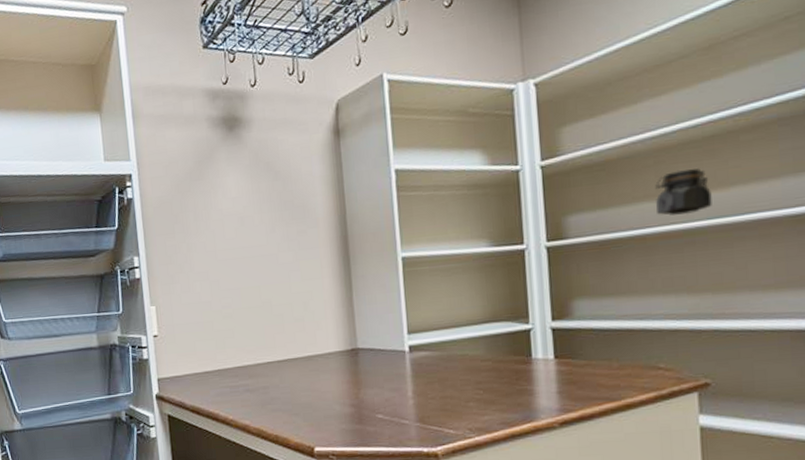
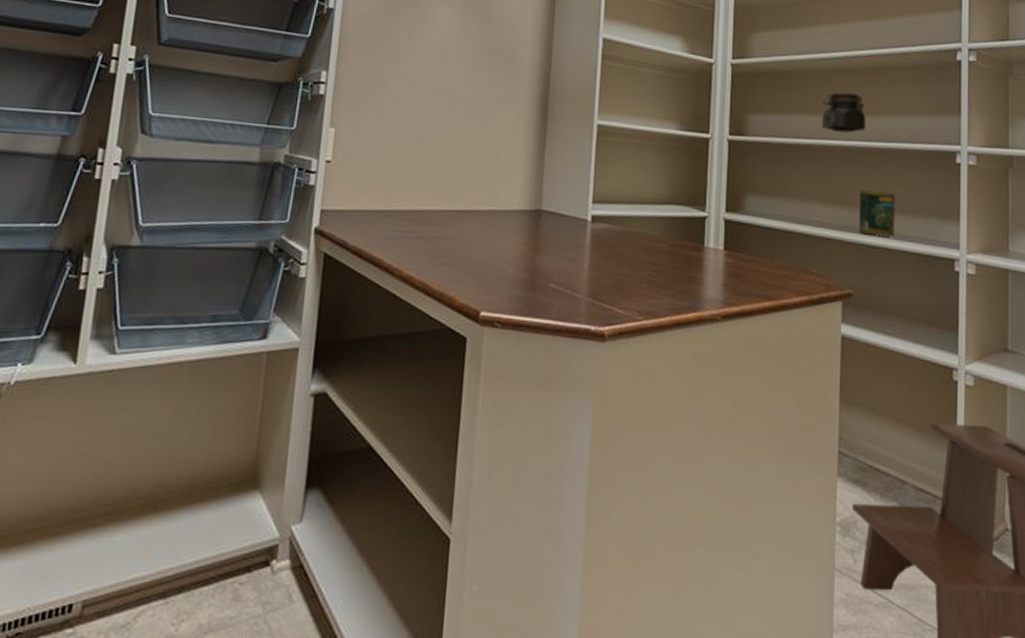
can: none [710,269,759,319] -> present [858,190,896,237]

